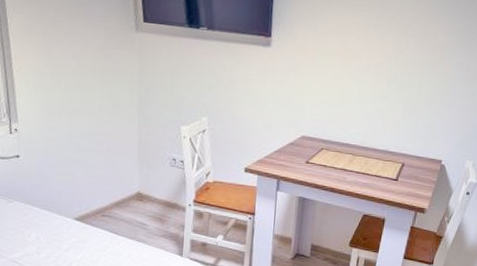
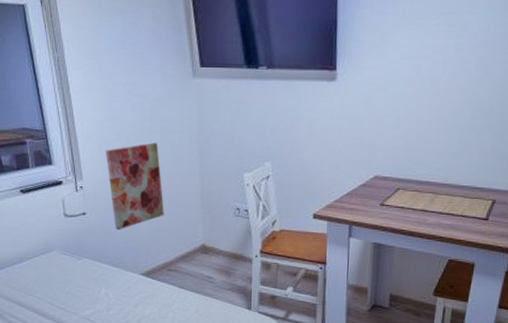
wall art: none [43,90,101,175] -> present [106,142,164,230]

